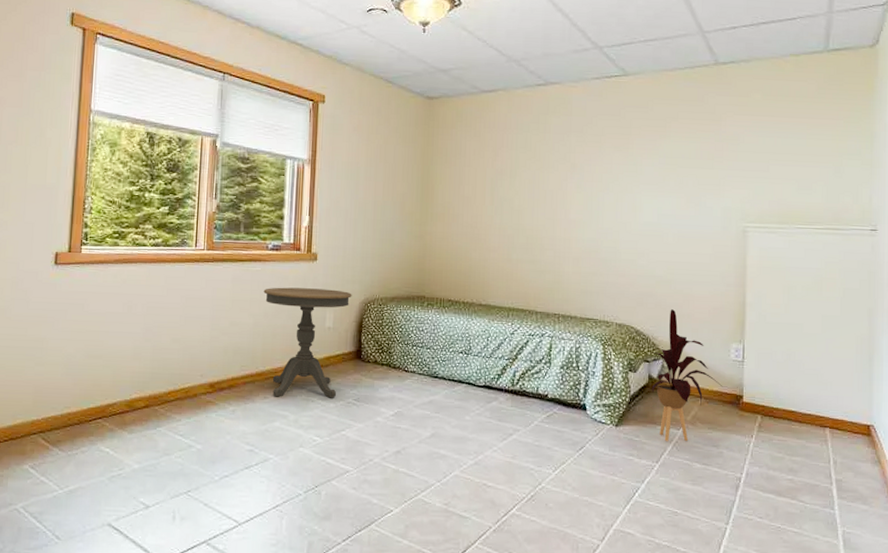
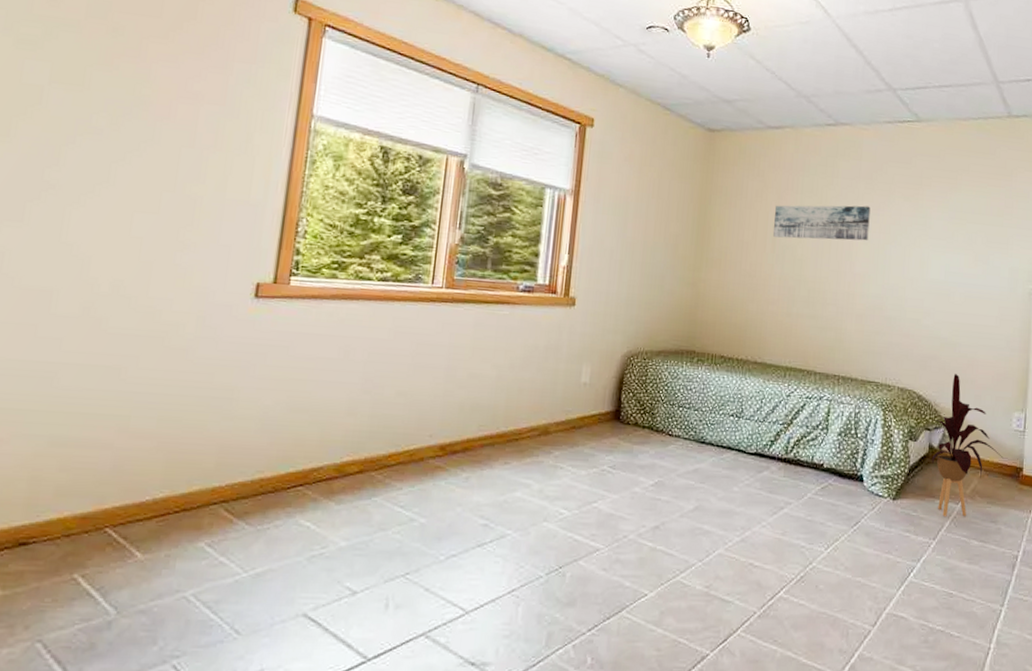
pedestal table: present [263,287,352,398] -> none [510,334,613,465]
wall art: none [492,157,582,191] -> present [773,205,871,241]

